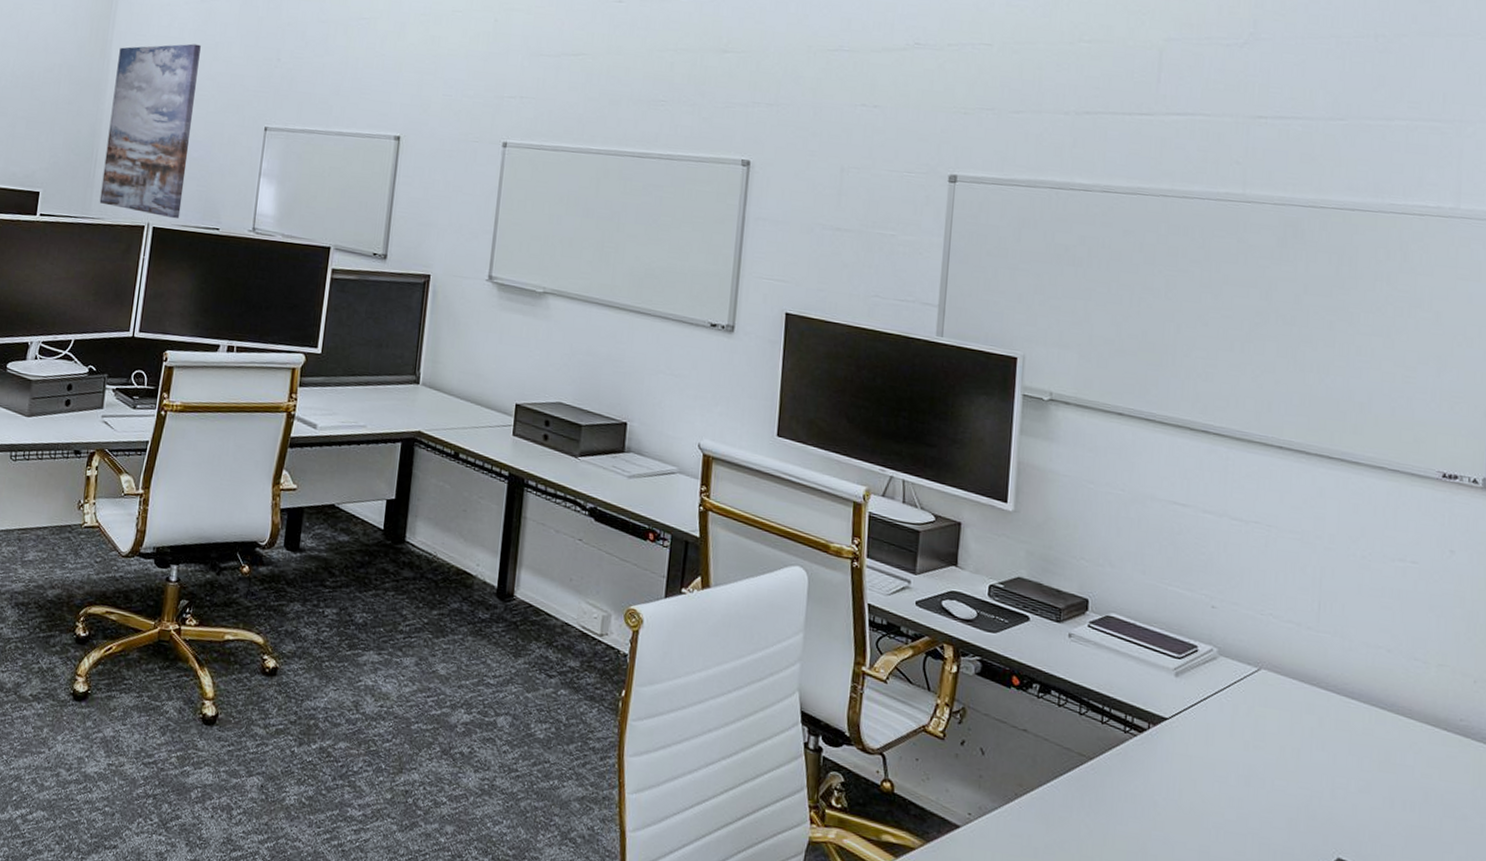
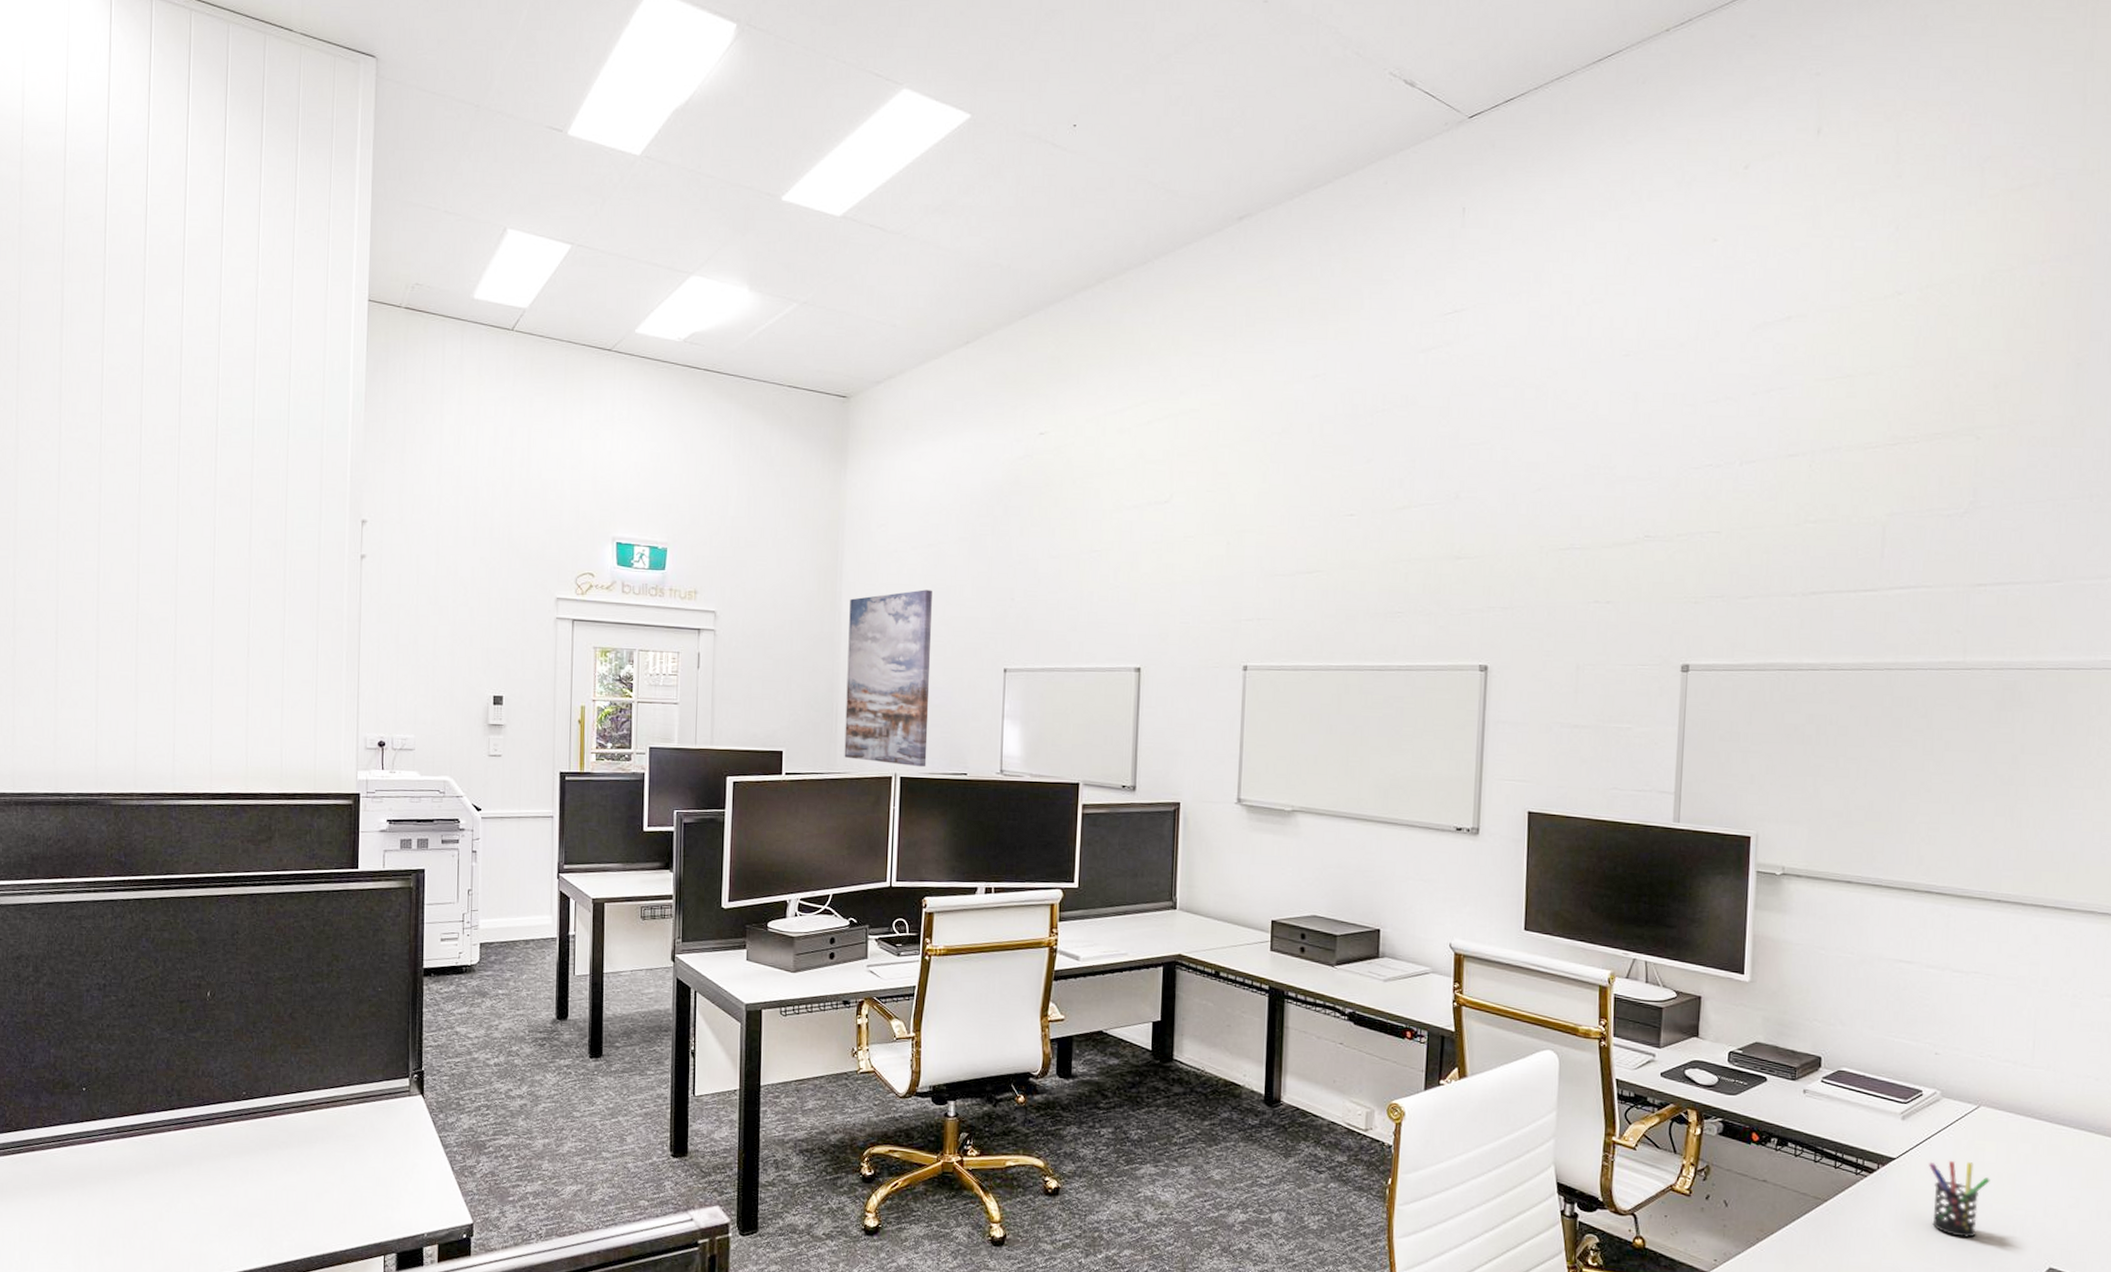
pen holder: none [1204,725,1272,816] -> present [1929,1161,1990,1238]

